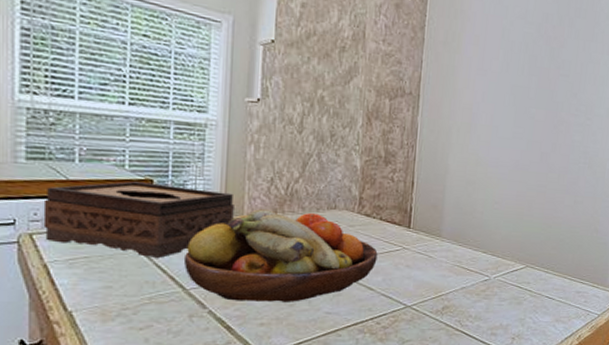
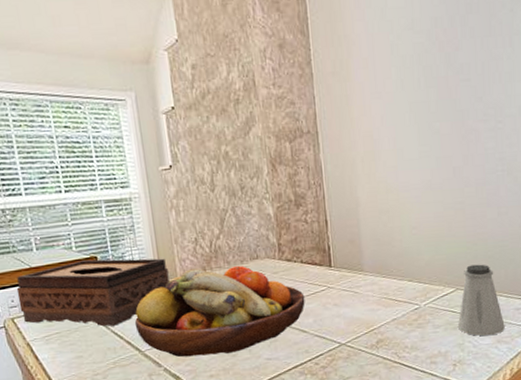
saltshaker: none [521,245,565,314] -> present [457,264,505,337]

